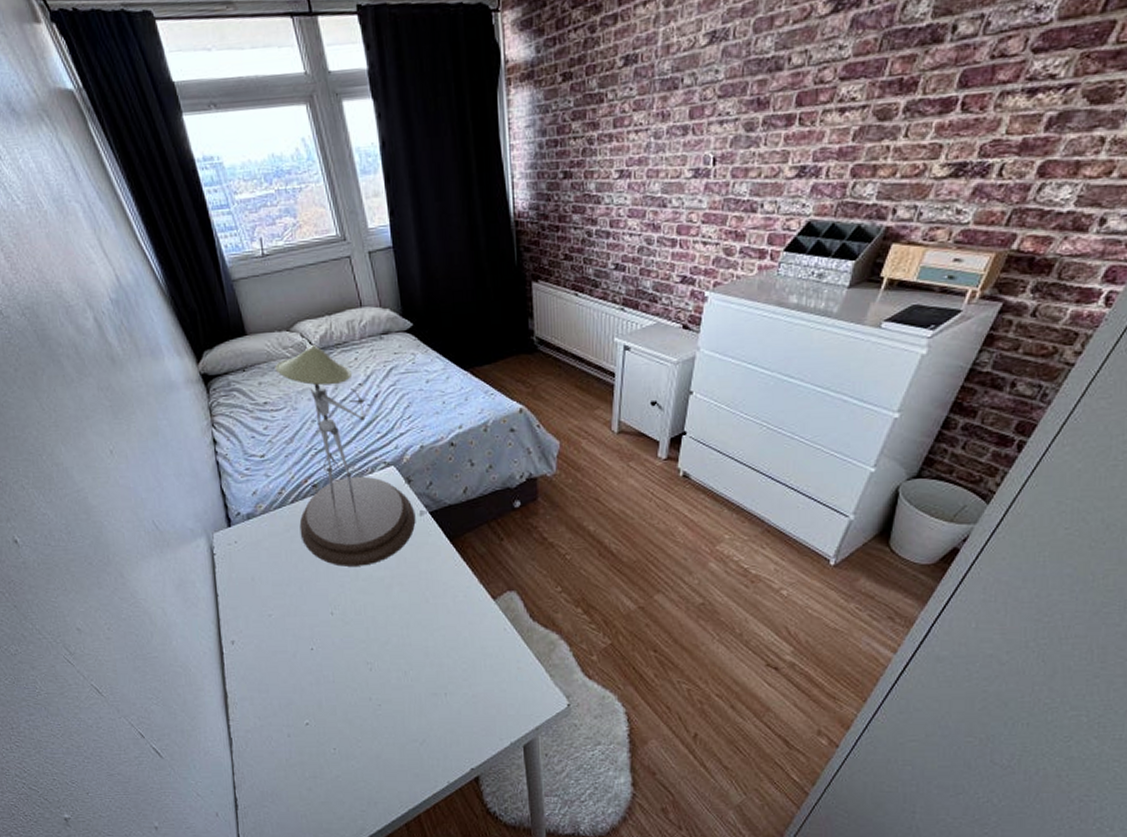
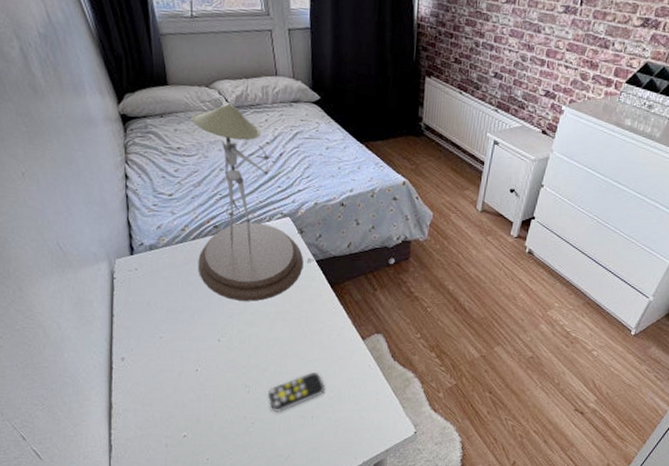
remote control: none [392,641,457,690] -> present [267,371,326,412]

